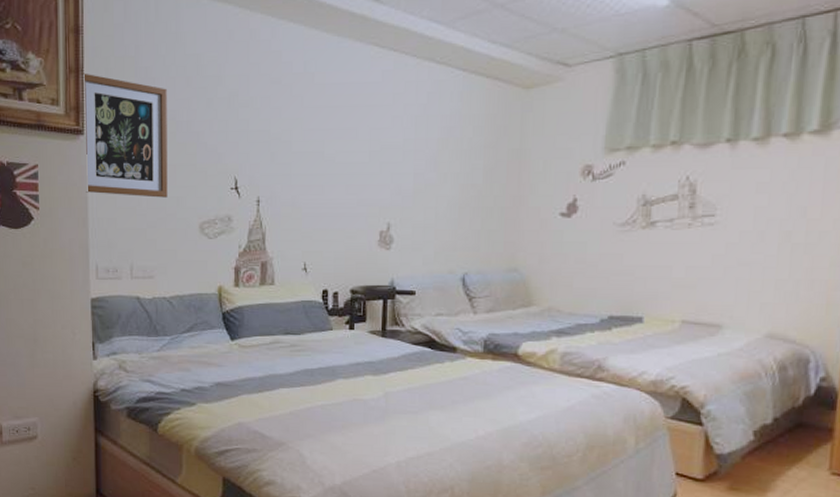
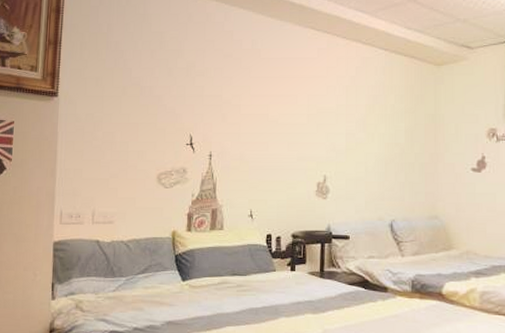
wall art: present [82,73,168,198] -> none [56,45,133,152]

